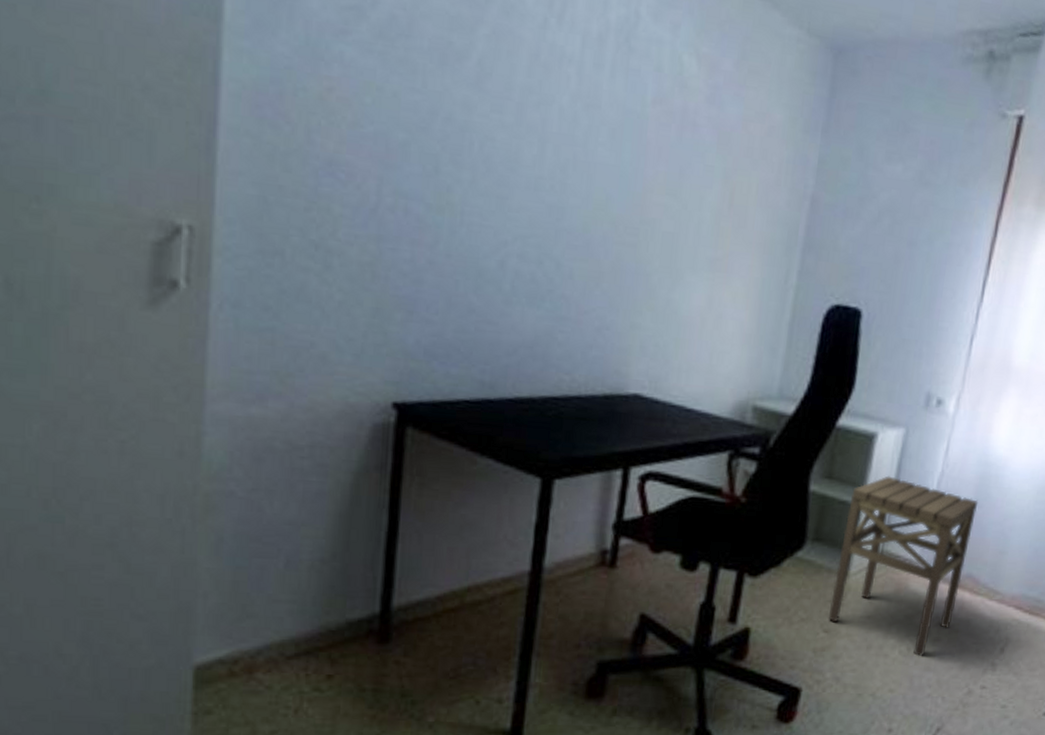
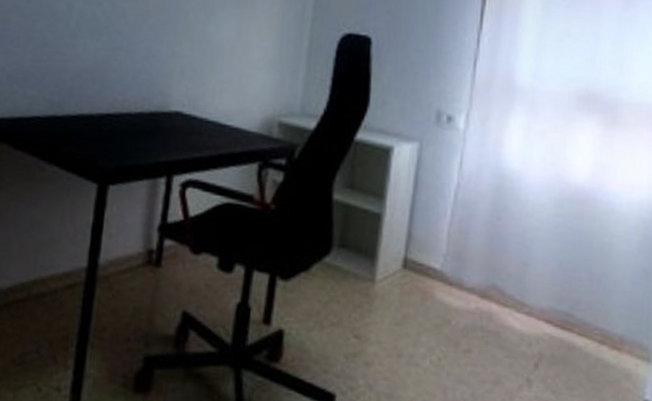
side table: present [828,476,979,657] -> none [357,186,497,369]

